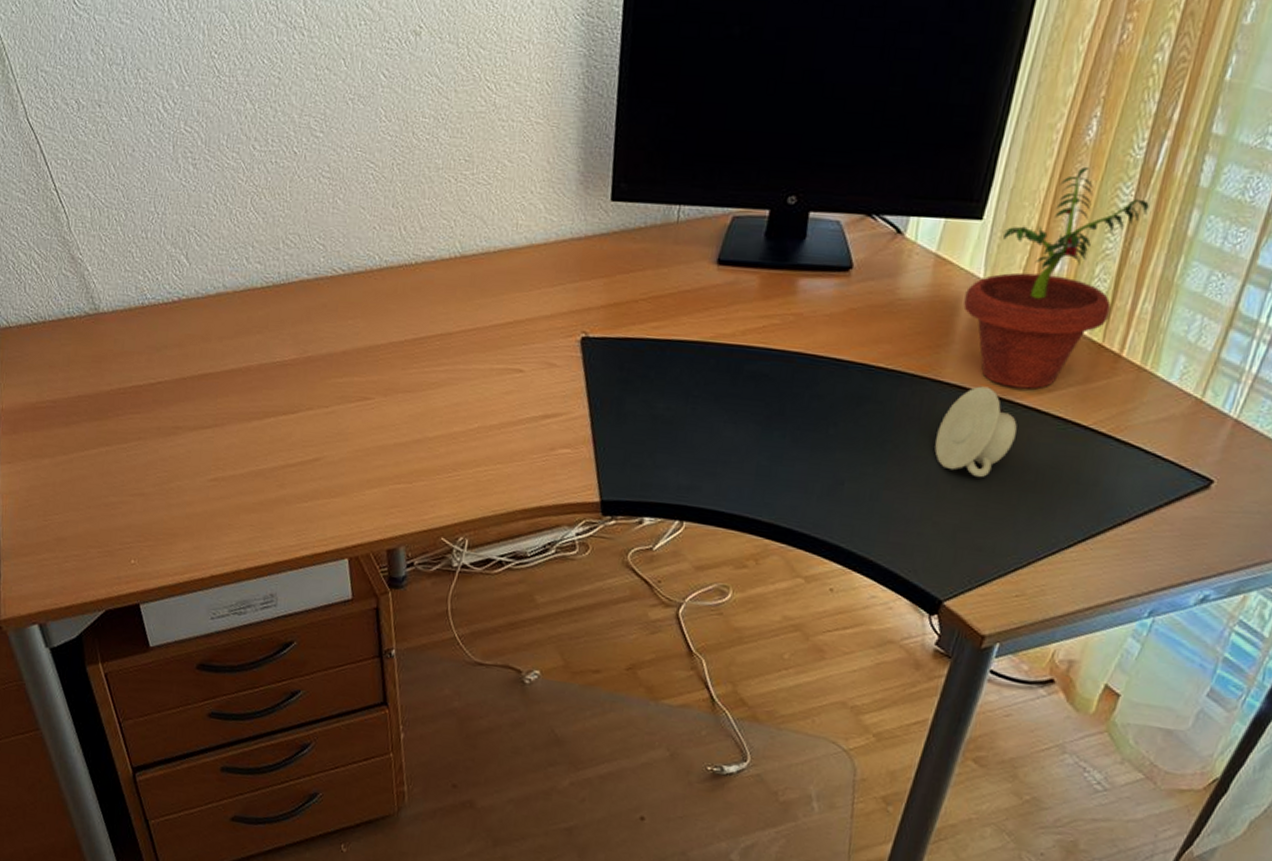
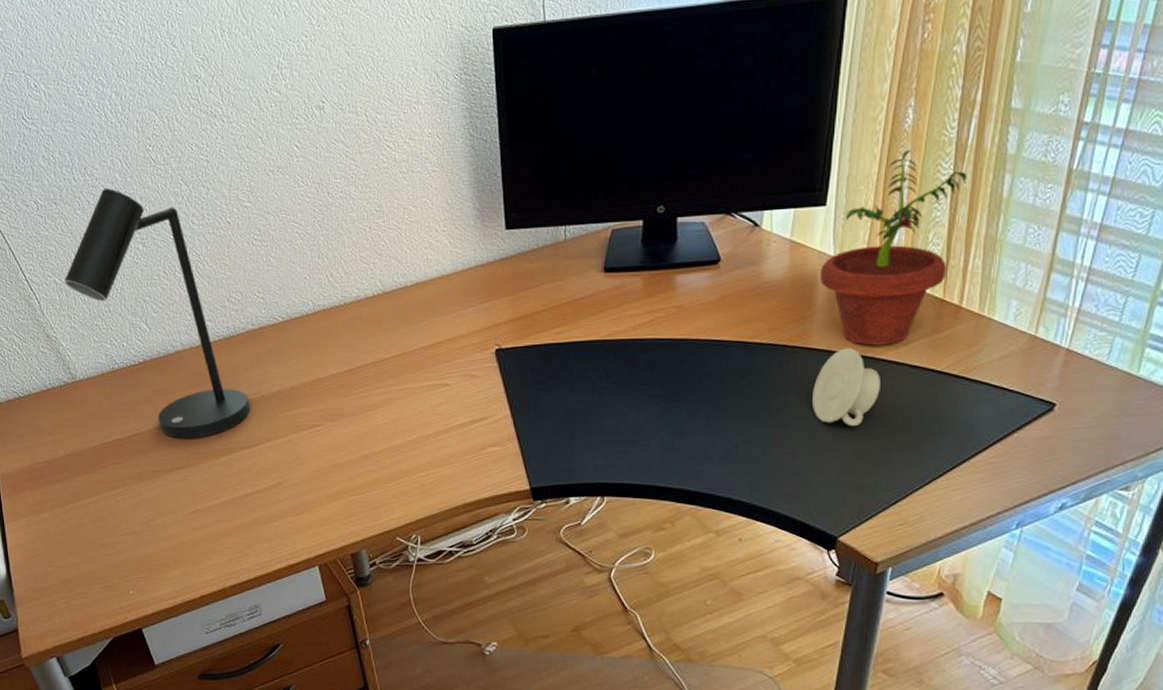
desk lamp: none [98,96,294,396] -> present [64,189,251,439]

